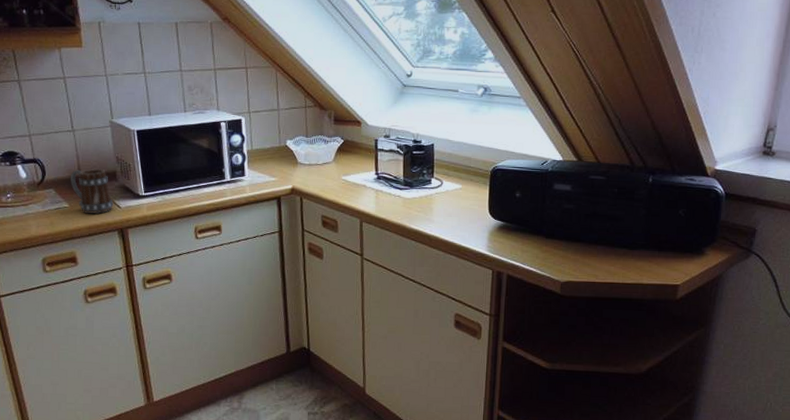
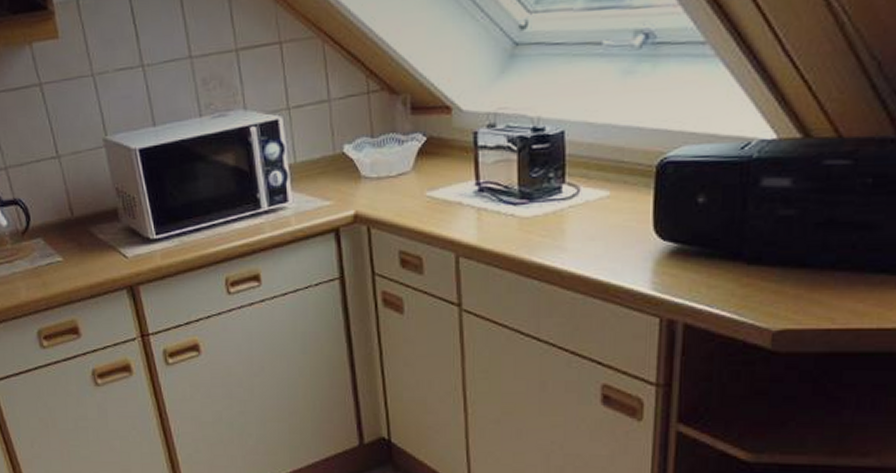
mug: present [70,169,113,214] -> none [61,207,118,268]

